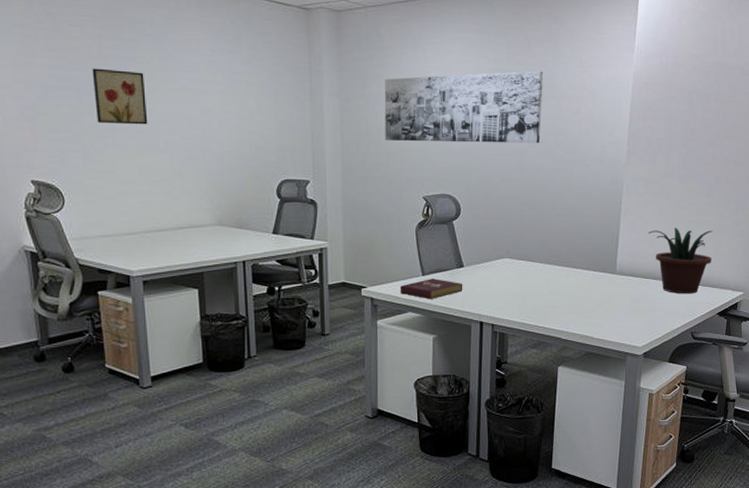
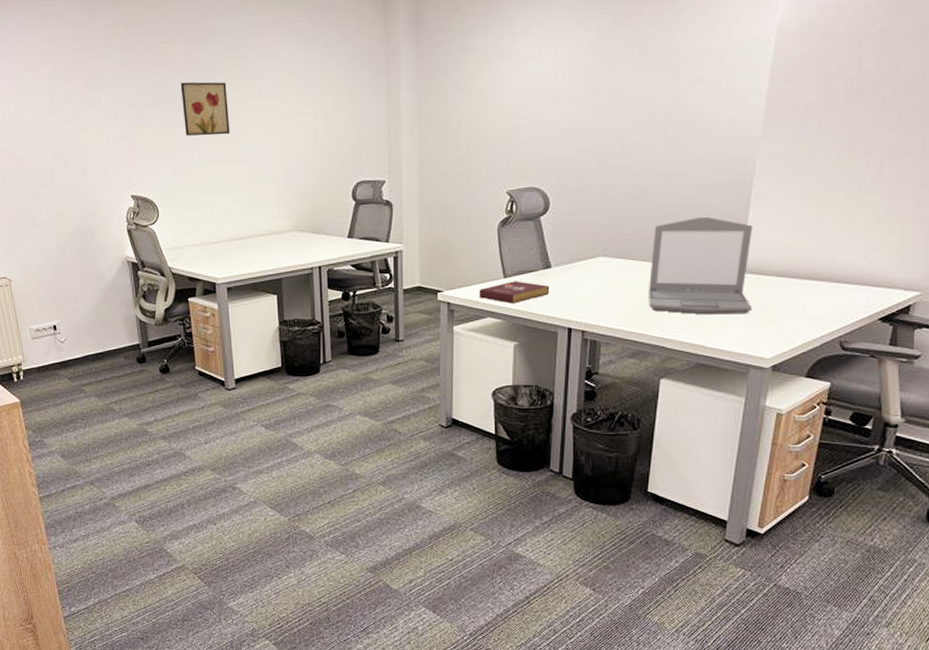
wall art: present [384,71,544,144] -> none [466,34,657,132]
laptop: none [545,226,627,310] -> present [649,216,753,315]
potted plant: present [648,227,713,294] -> none [786,213,880,295]

